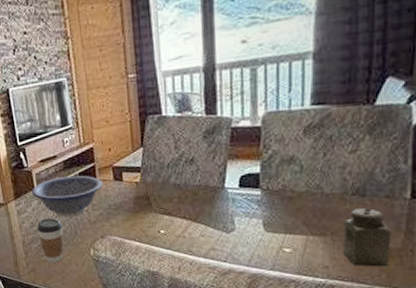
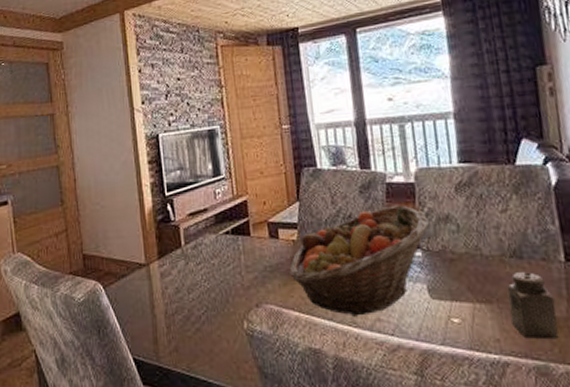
decorative bowl: present [31,175,103,217] -> none [178,231,257,281]
coffee cup: present [37,219,63,263] -> none [182,283,213,339]
fruit basket: none [132,148,273,246] -> present [289,205,430,317]

